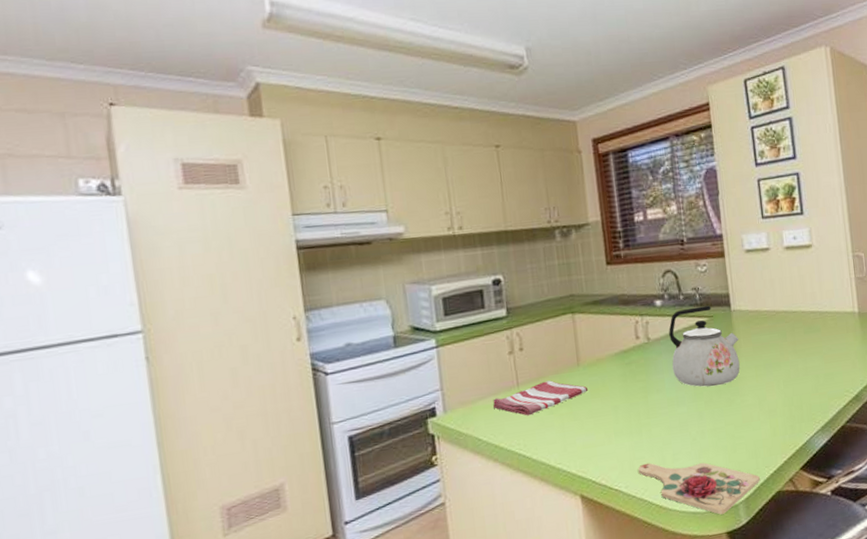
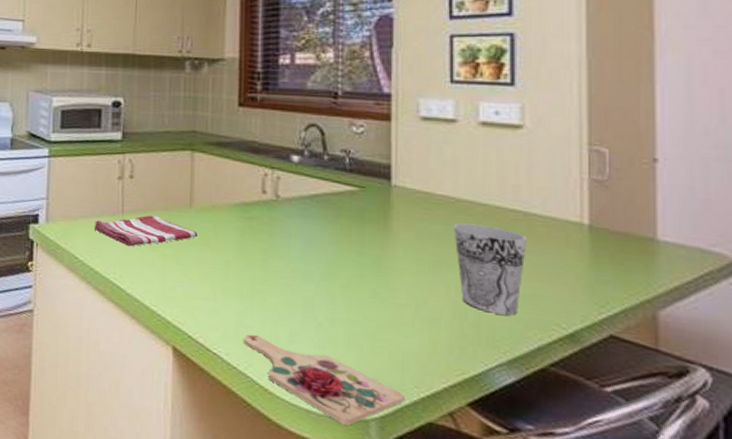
kettle: present [668,305,740,387] -> none [303,171,398,271]
cup: none [776,327,824,395] -> present [453,223,527,316]

